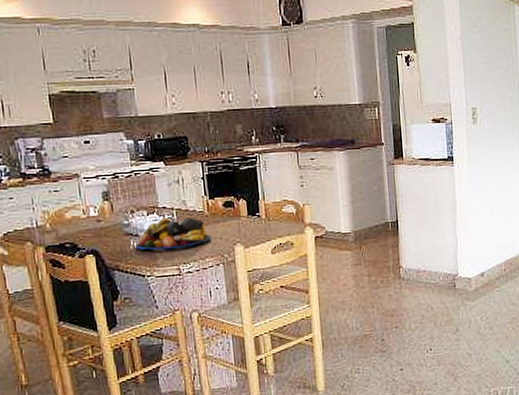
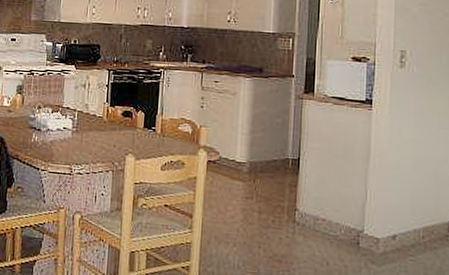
fruit bowl: present [135,217,212,251] -> none [36,117,106,149]

